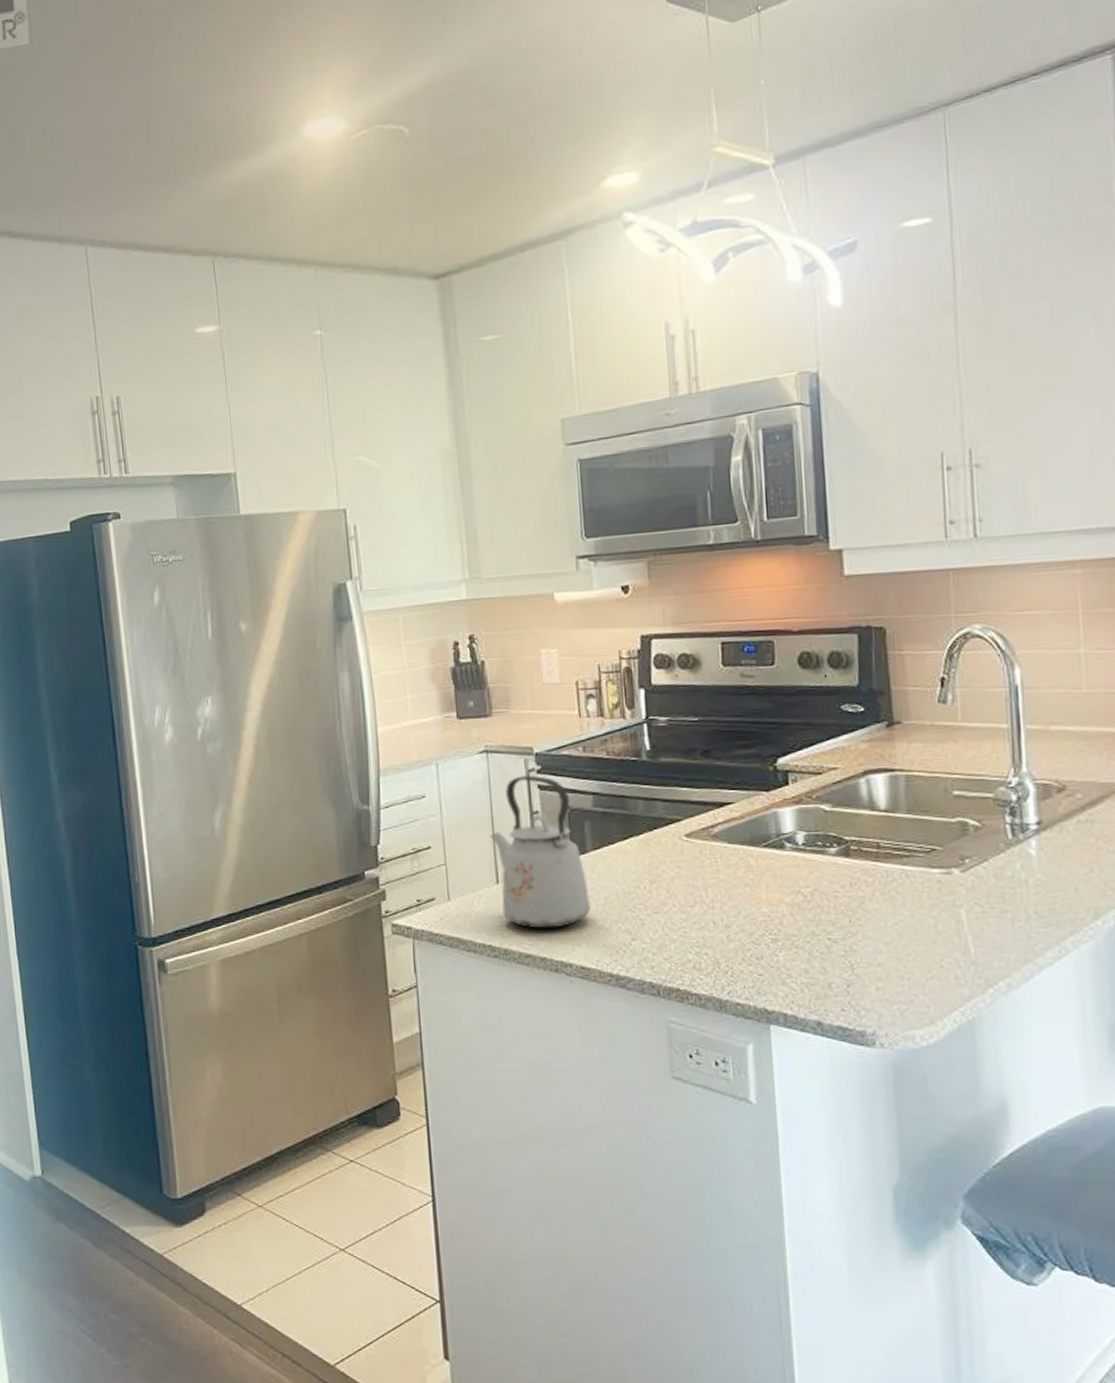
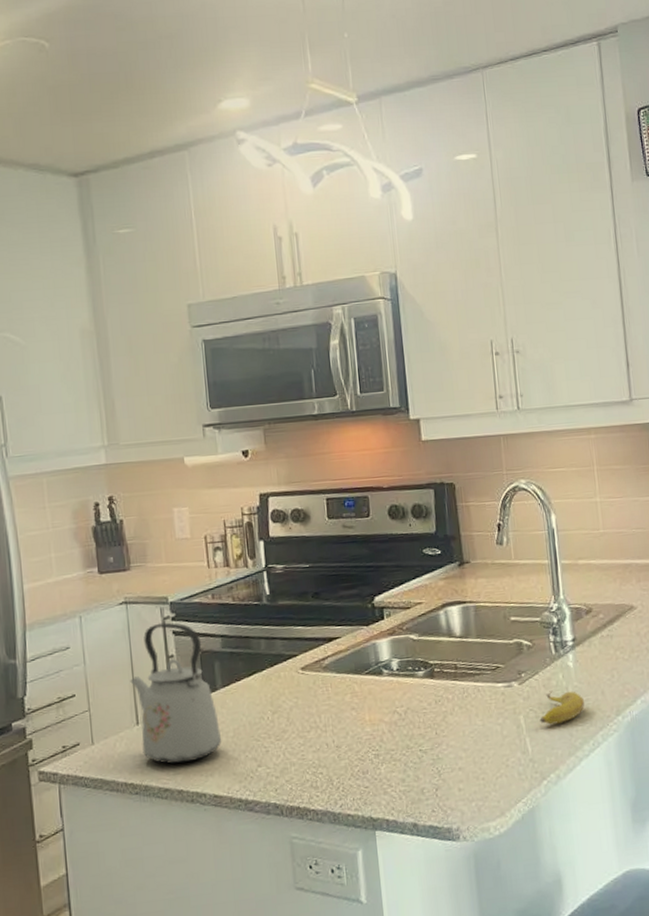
banana: none [987,882,1051,923] -> present [540,690,585,725]

